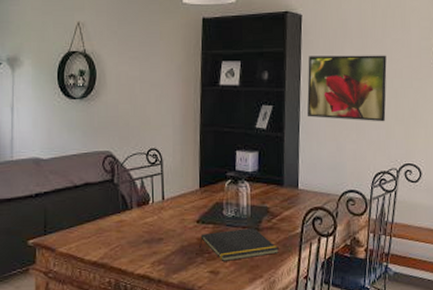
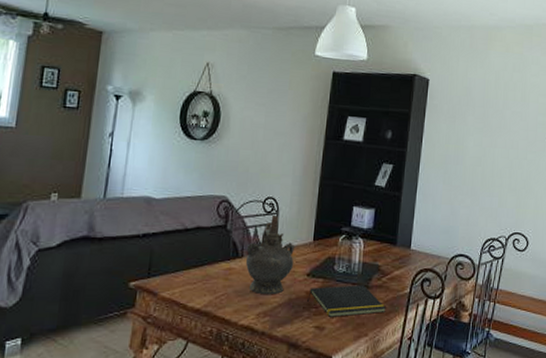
ceremonial vessel: none [135,165,183,244] -> present [245,214,296,295]
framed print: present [307,55,387,122] -> none [425,119,505,190]

